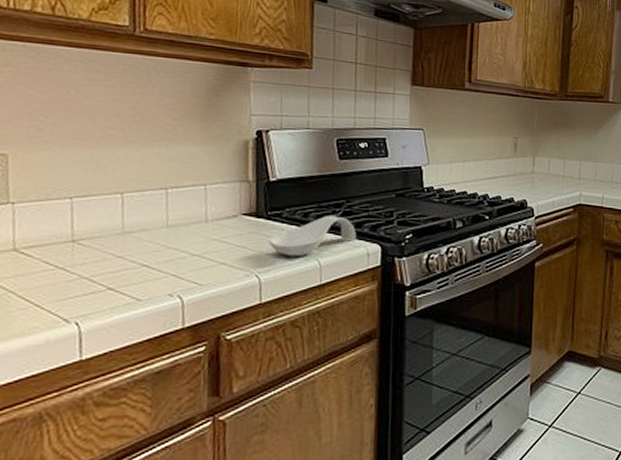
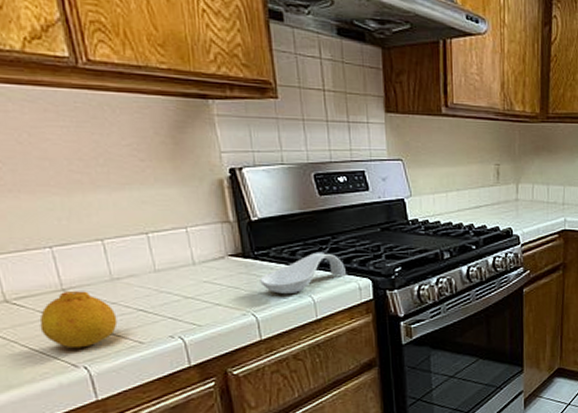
fruit: none [41,243,120,302] -> present [39,291,118,349]

